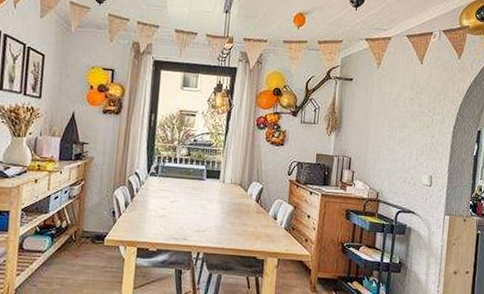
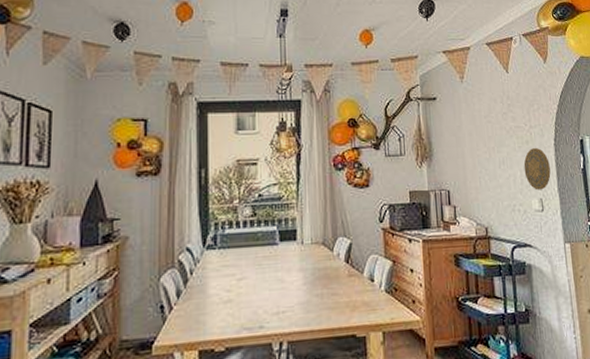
decorative plate: none [420,132,445,169] -> present [523,148,551,191]

